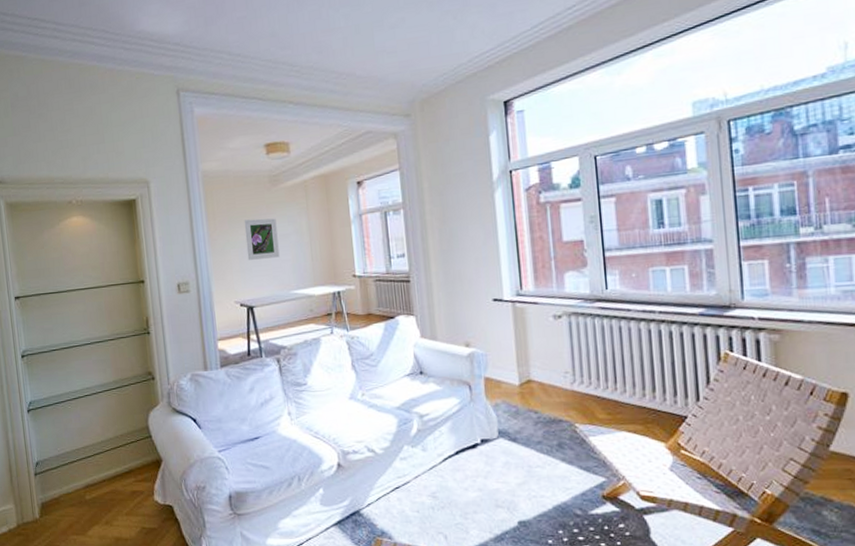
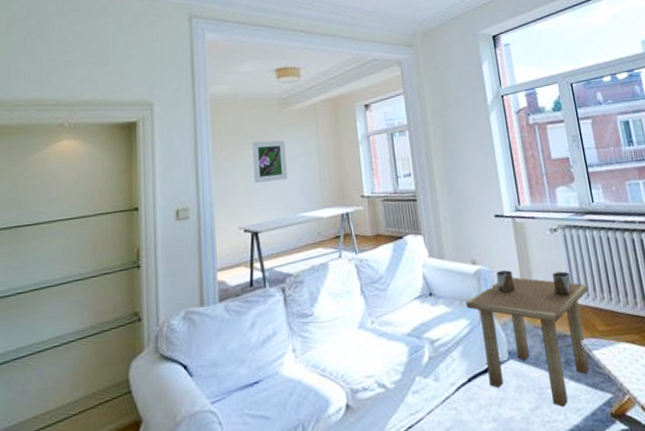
side table: none [457,354,592,485] -> present [465,270,590,407]

